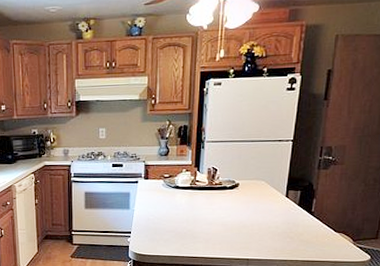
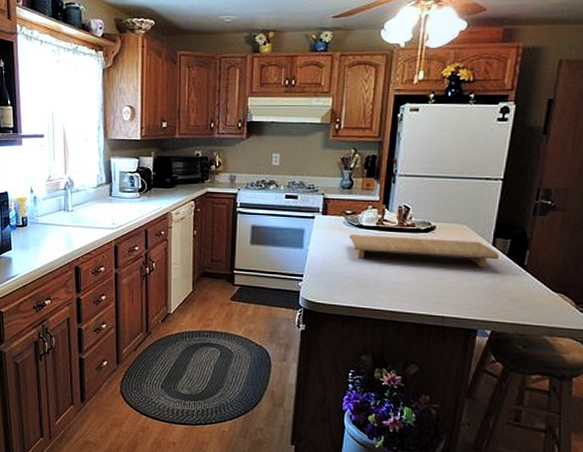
cutting board: none [168,194,292,215] -> present [349,234,500,266]

